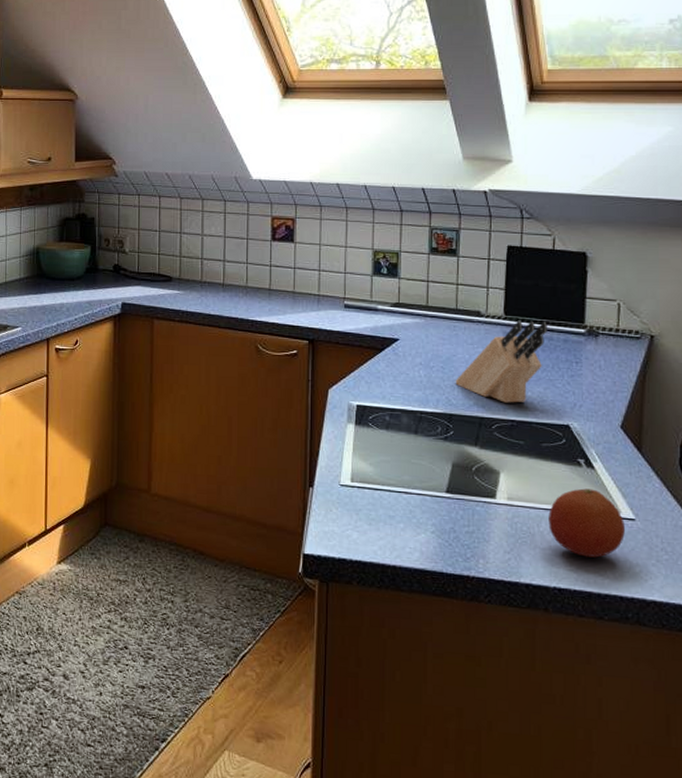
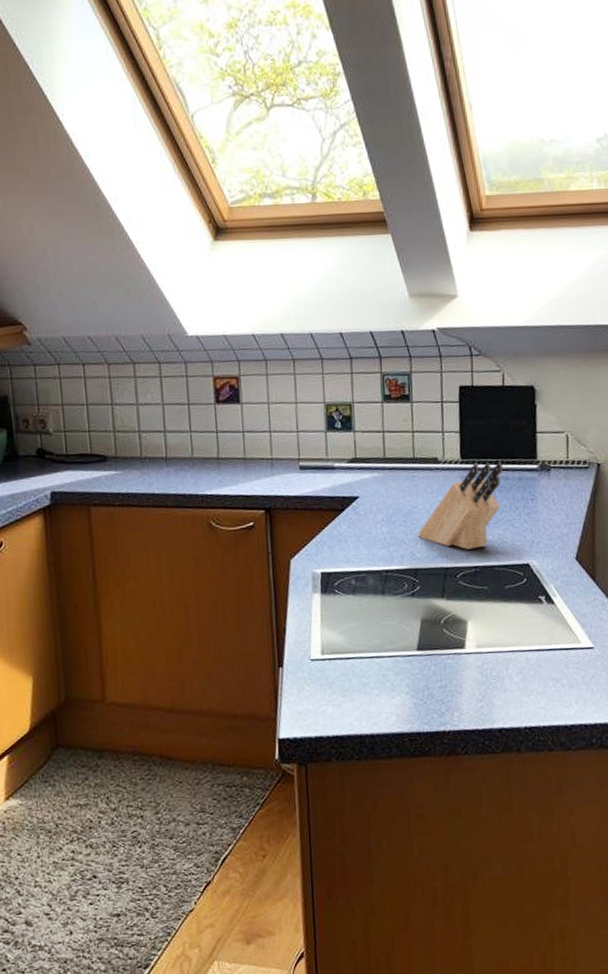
fruit: present [548,488,626,558] -> none [515,624,586,692]

